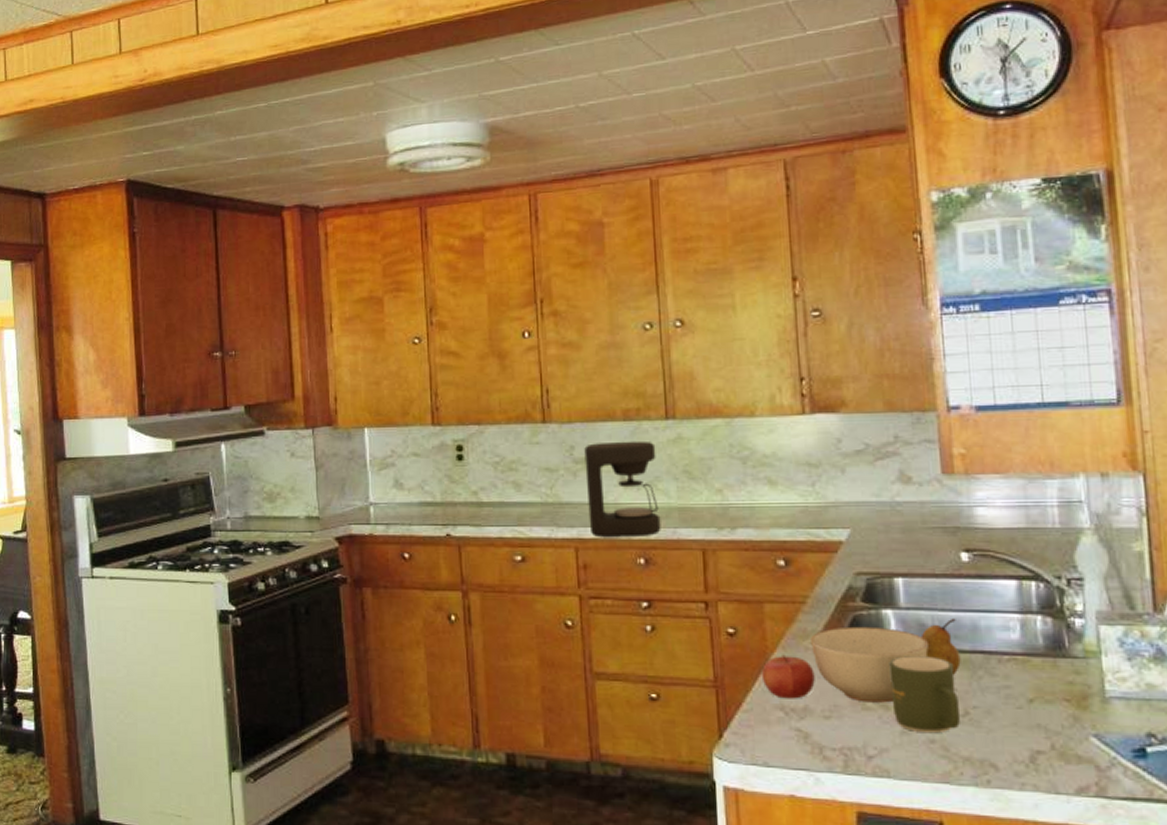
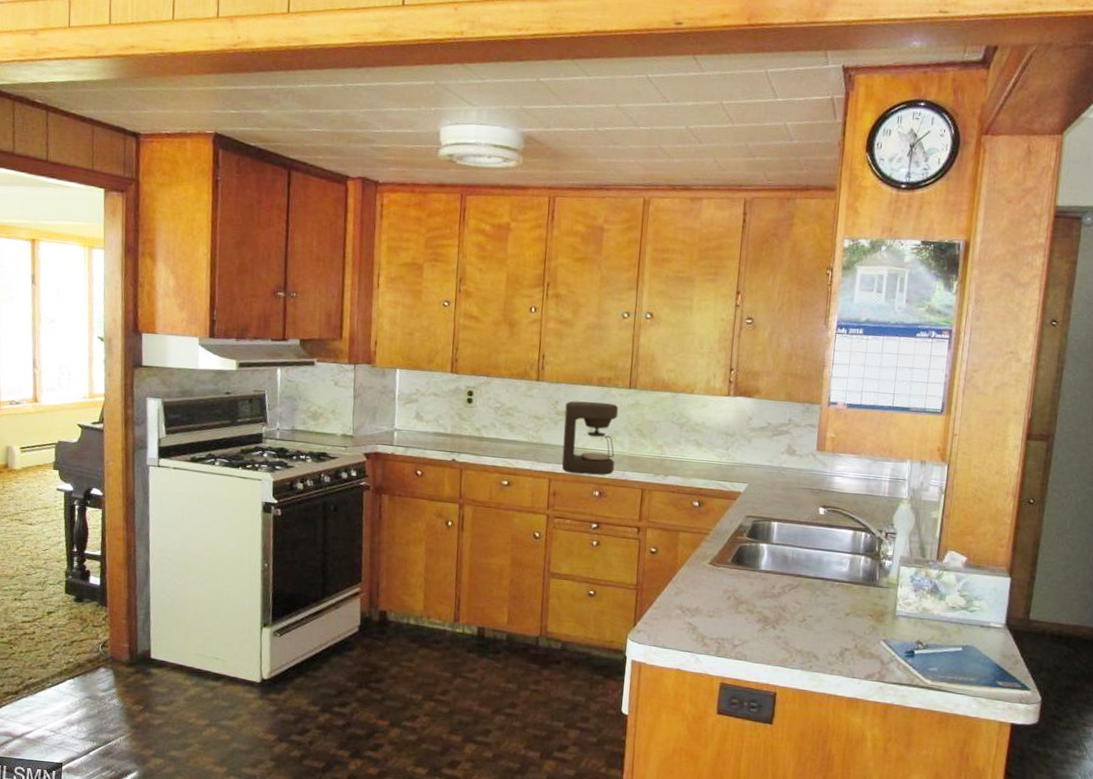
fruit: present [761,654,815,699] -> none [670,569,707,602]
bowl: present [811,626,929,703] -> none [707,553,787,609]
mug: present [889,656,960,734] -> none [756,577,802,632]
fruit: present [920,617,961,675] -> none [783,553,809,593]

